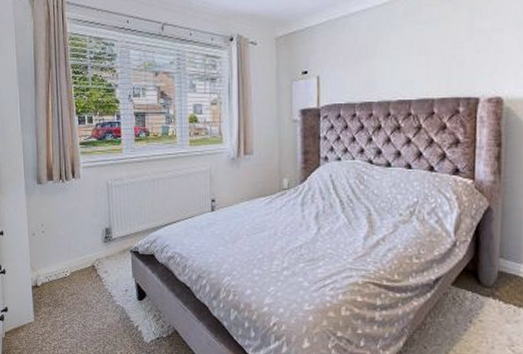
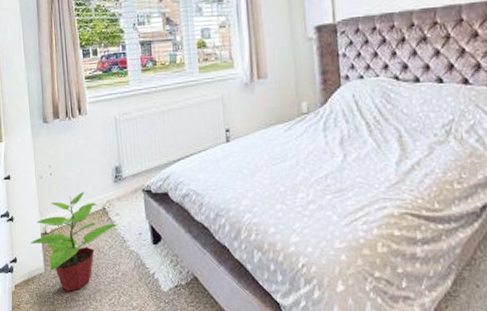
potted plant: none [22,250,104,340] -> present [31,192,117,292]

